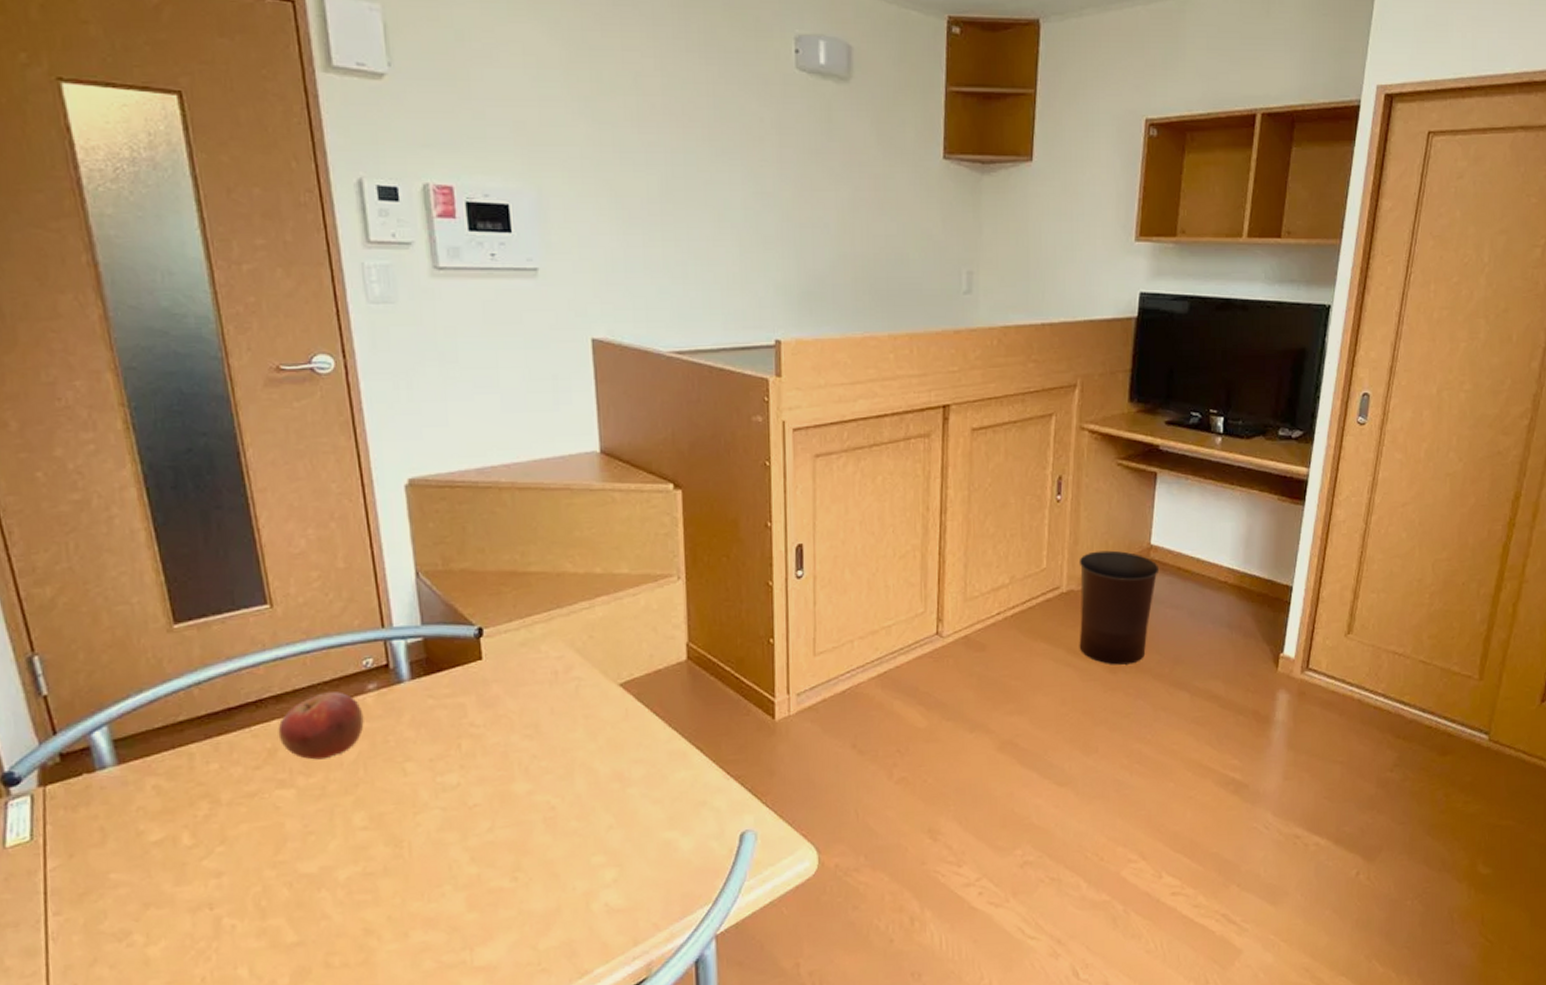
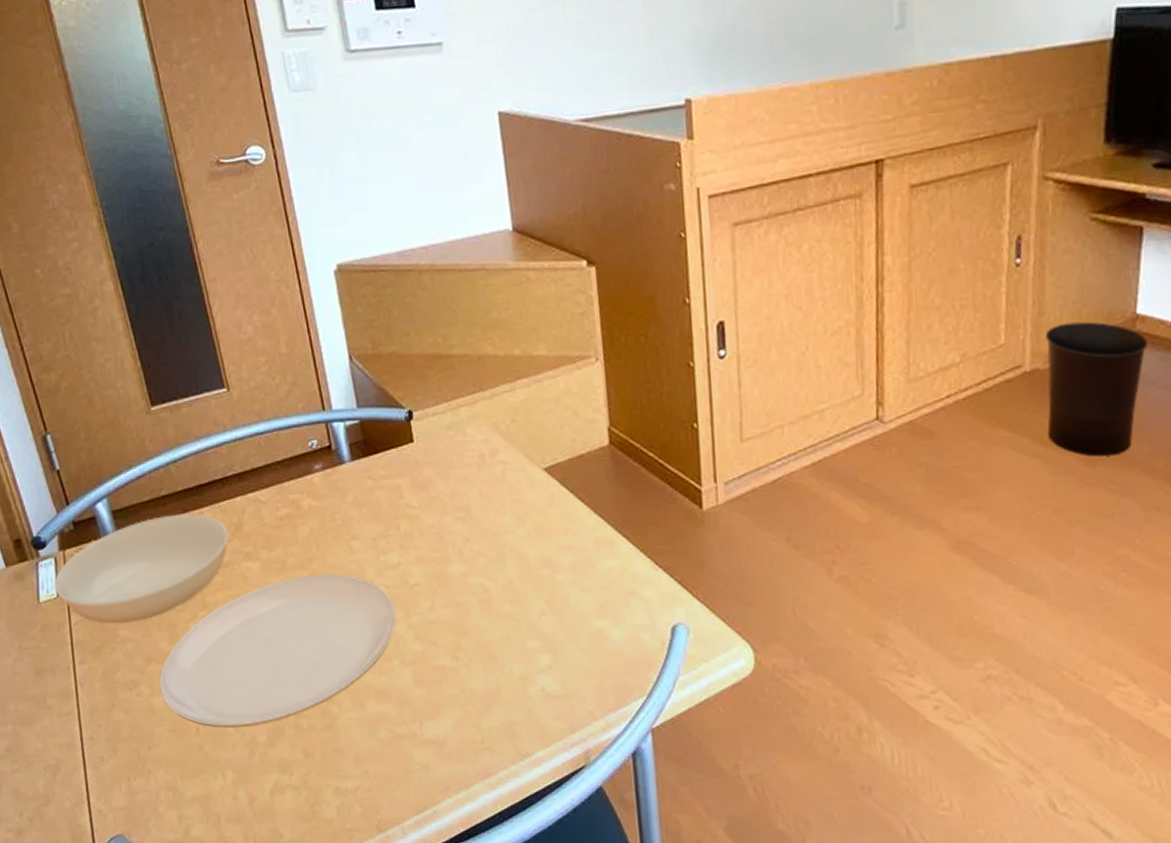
bowl: none [27,739,260,868] -> present [54,513,229,624]
plate: none [158,798,451,975] -> present [159,574,396,728]
fruit: present [278,691,364,760] -> none [241,471,314,535]

